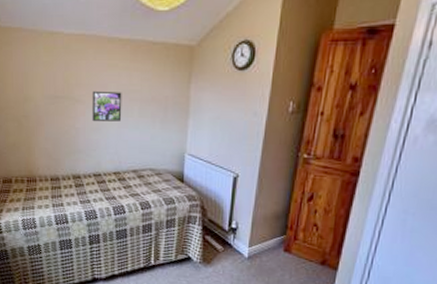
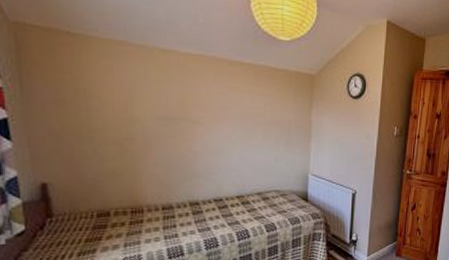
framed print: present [92,90,122,122] -> none [212,112,245,145]

